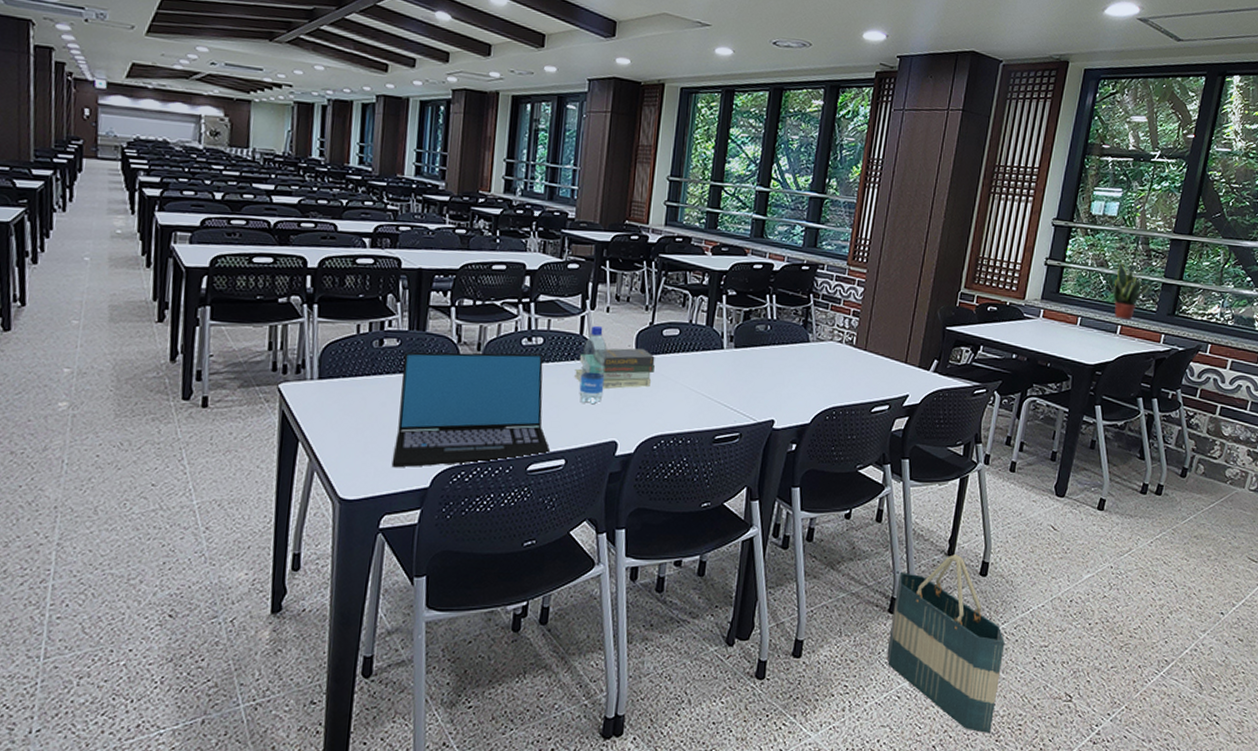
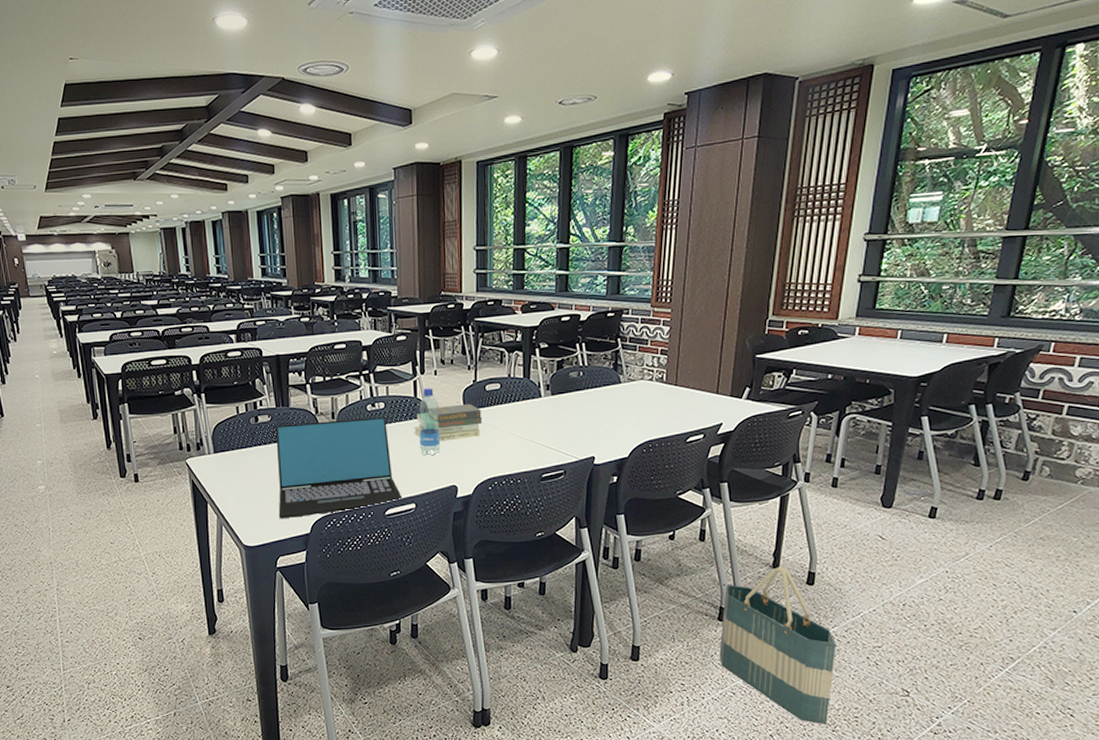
potted plant: present [1108,262,1149,320] -> none [930,268,978,328]

